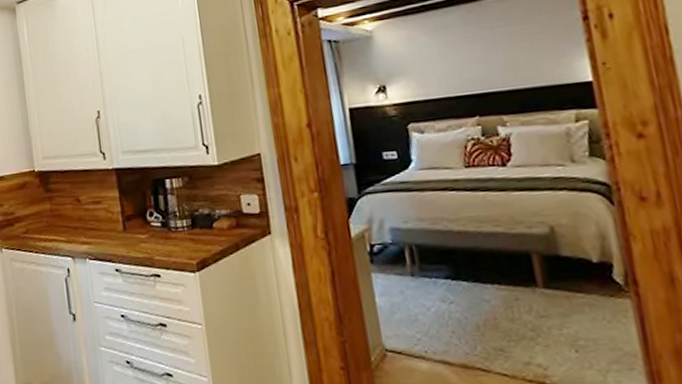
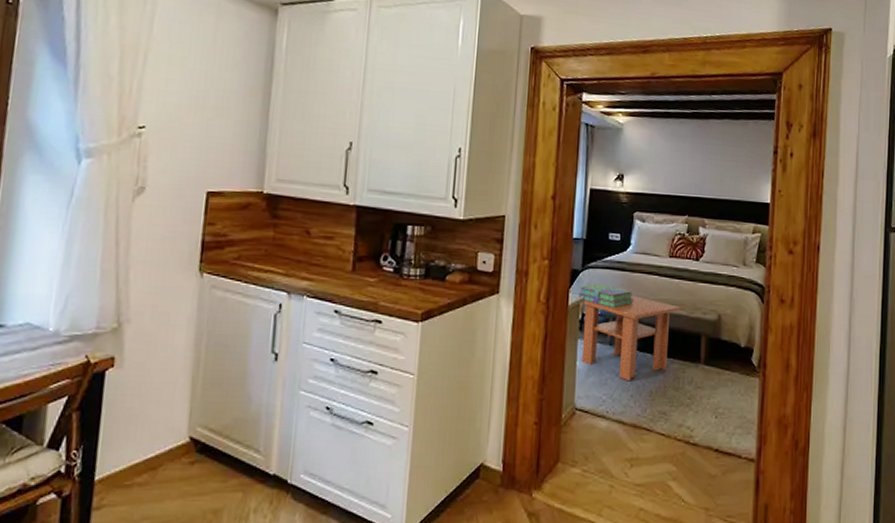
coffee table: none [359,216,494,316] -> present [577,294,680,382]
stack of books: none [360,209,430,234] -> present [578,284,633,307]

